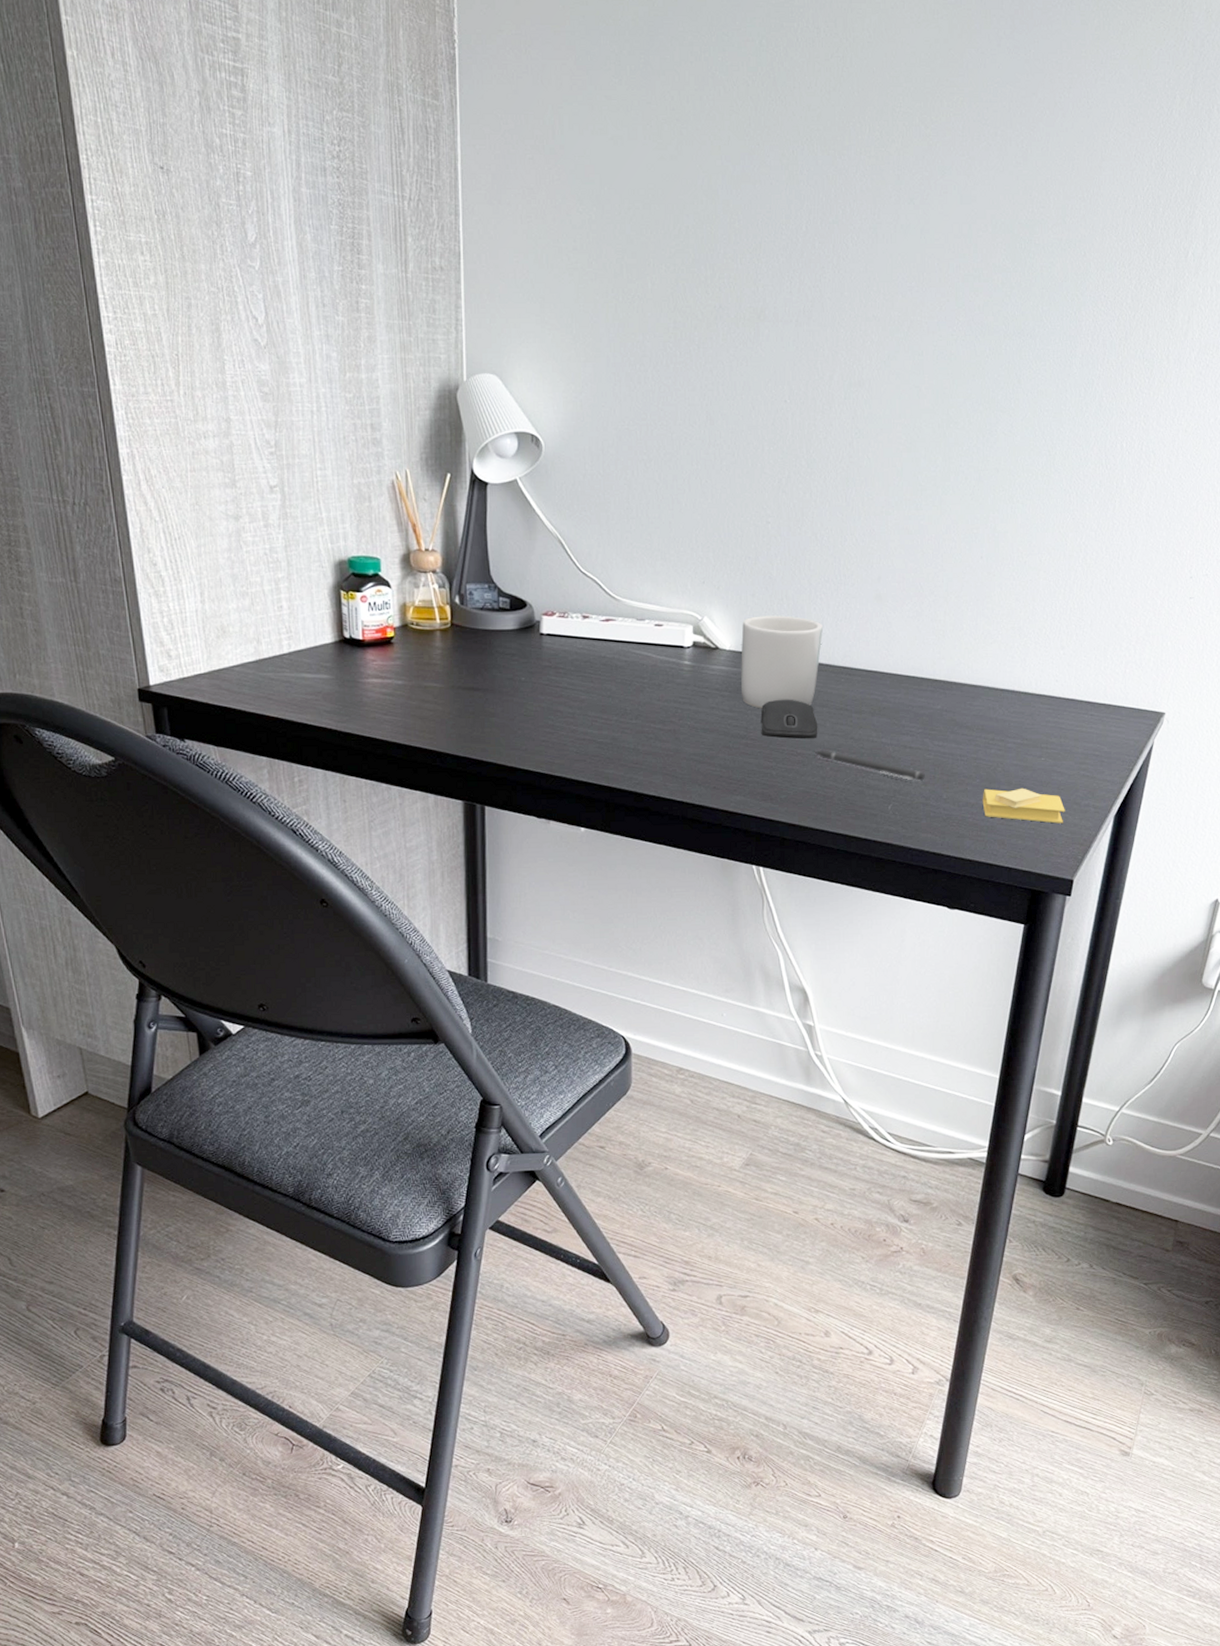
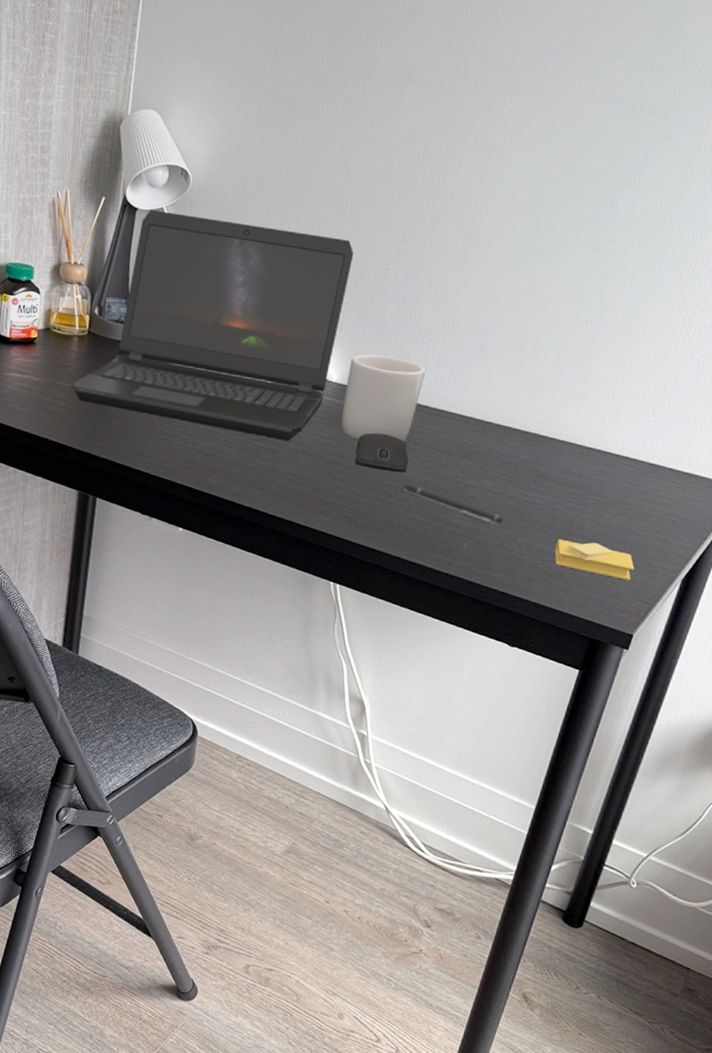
laptop computer: none [440,483,730,719] -> present [72,210,354,441]

